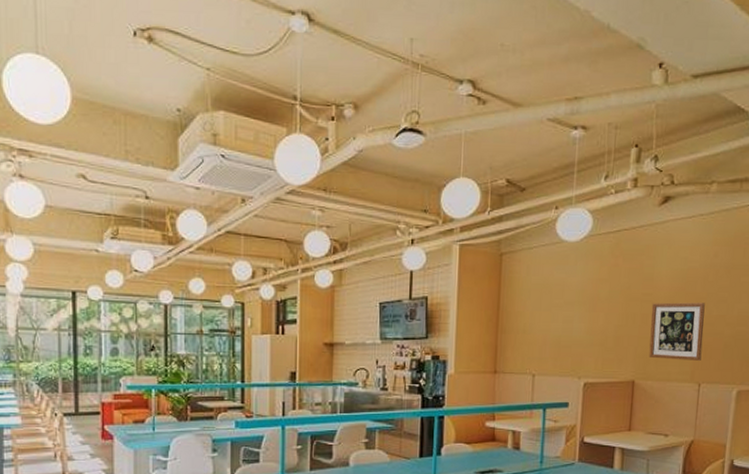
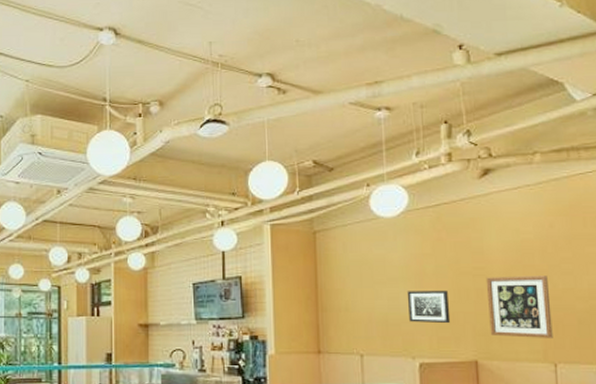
wall art: none [580,314,617,347] -> present [407,290,451,324]

